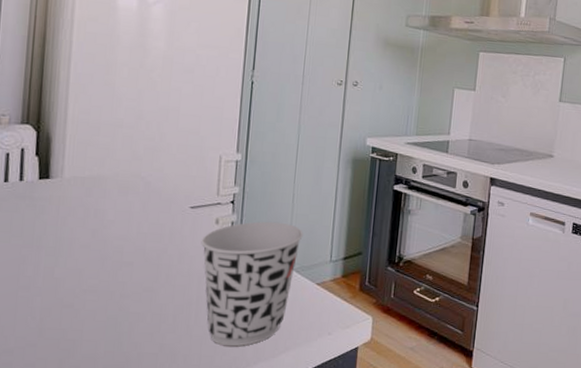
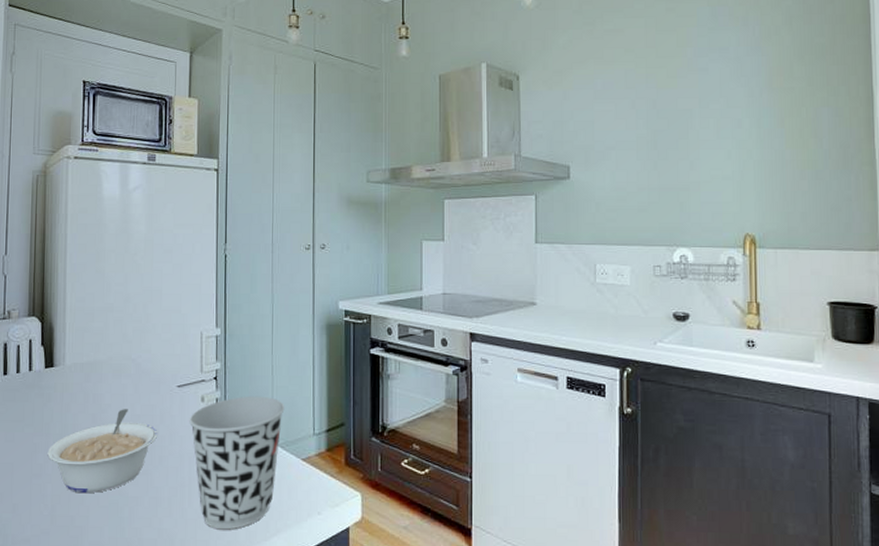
legume: none [37,226,166,308] -> present [47,409,158,494]

